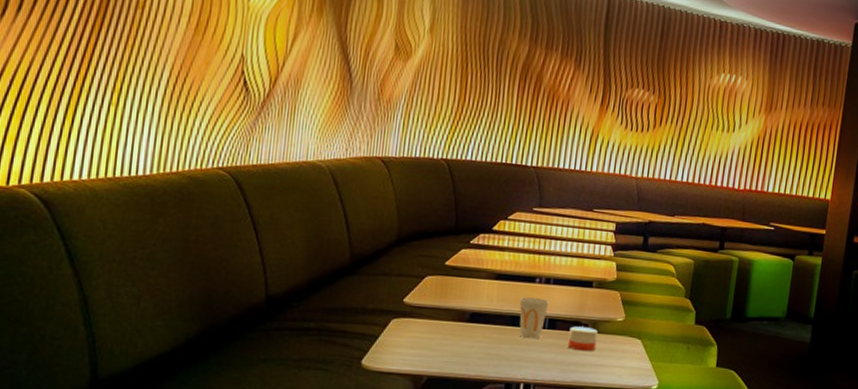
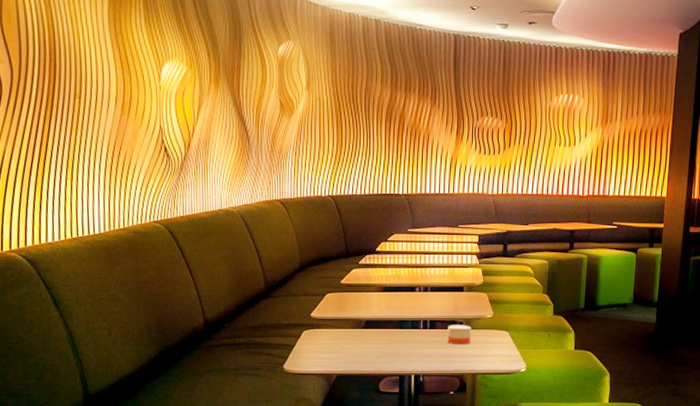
cup: present [519,297,549,340] -> none [404,304,428,338]

